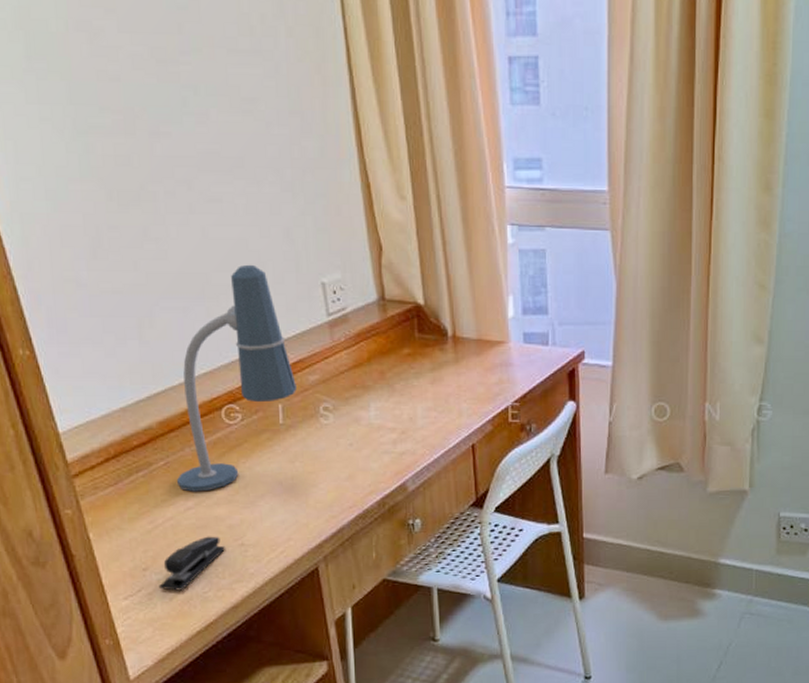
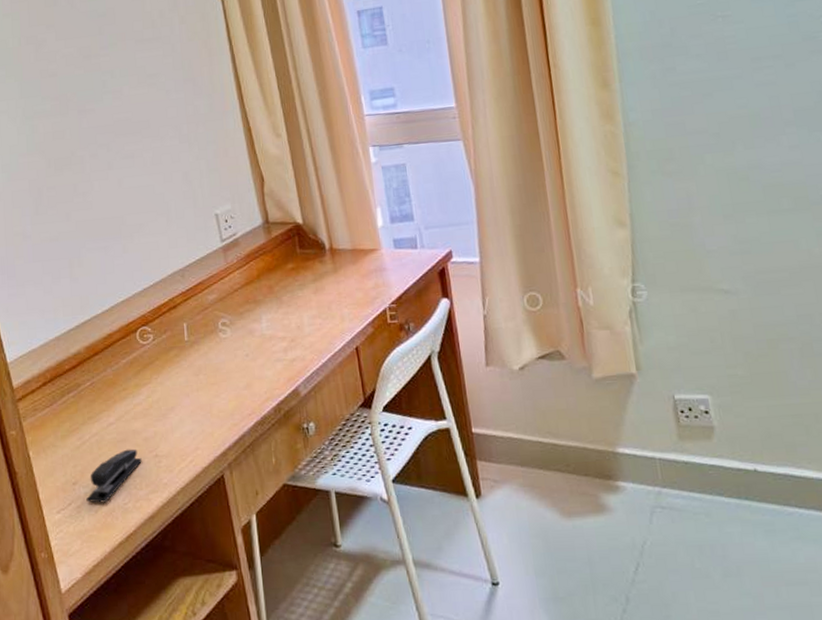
desk lamp: present [176,264,297,492] -> none [100,205,198,409]

